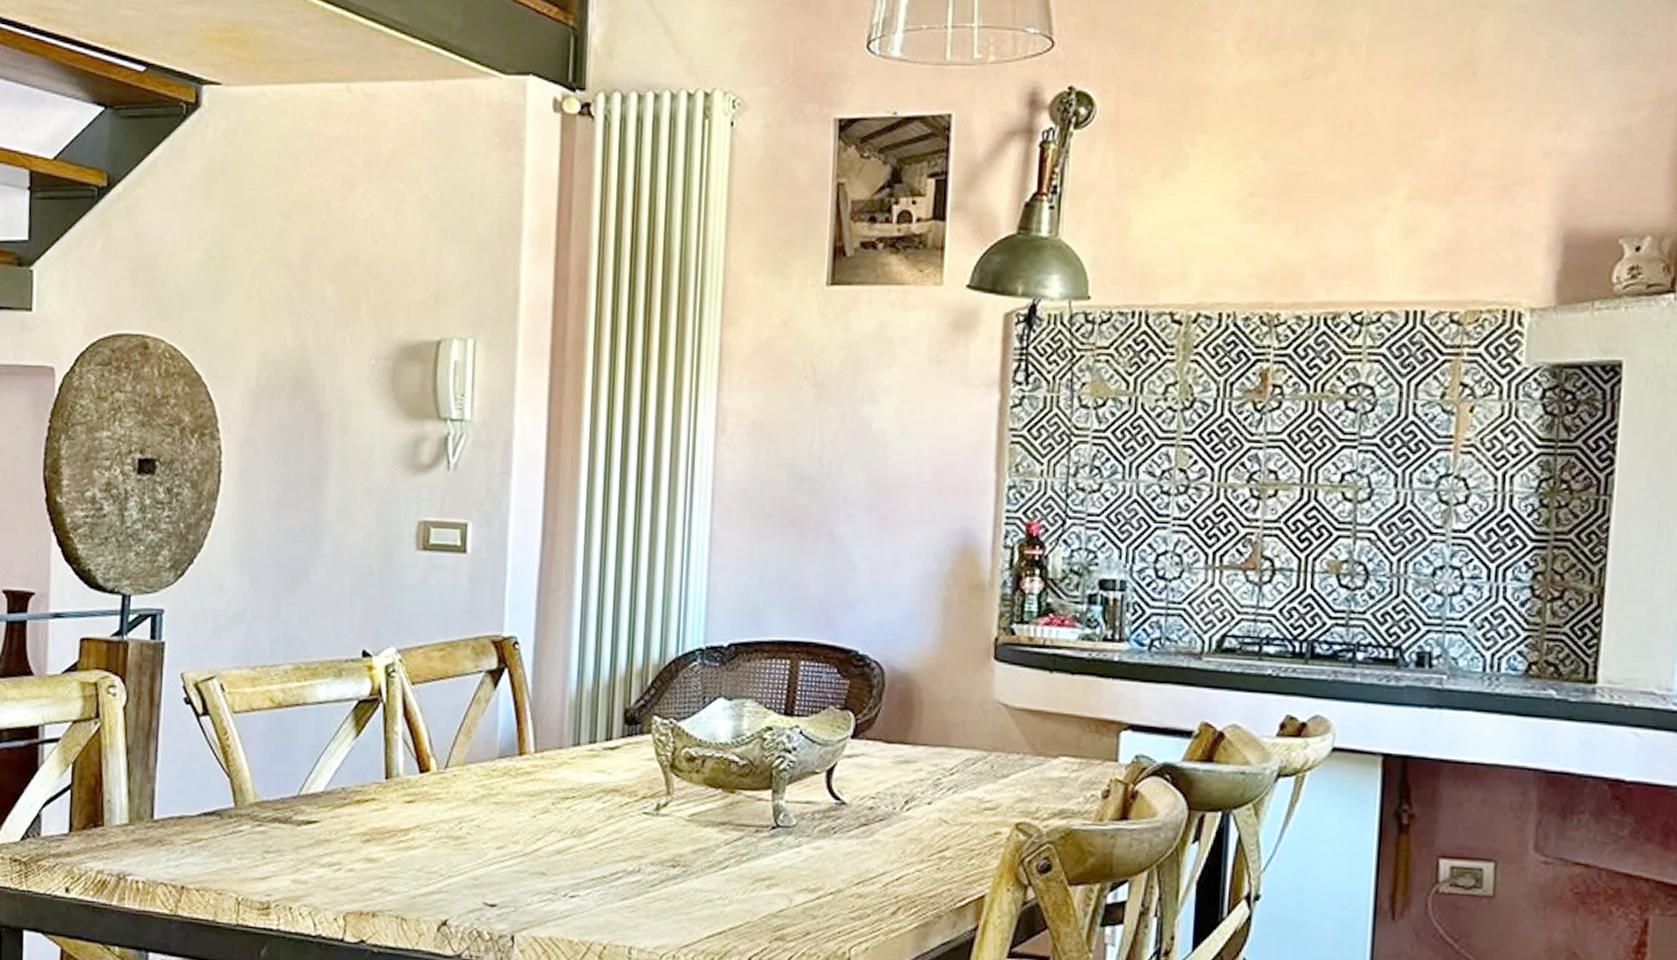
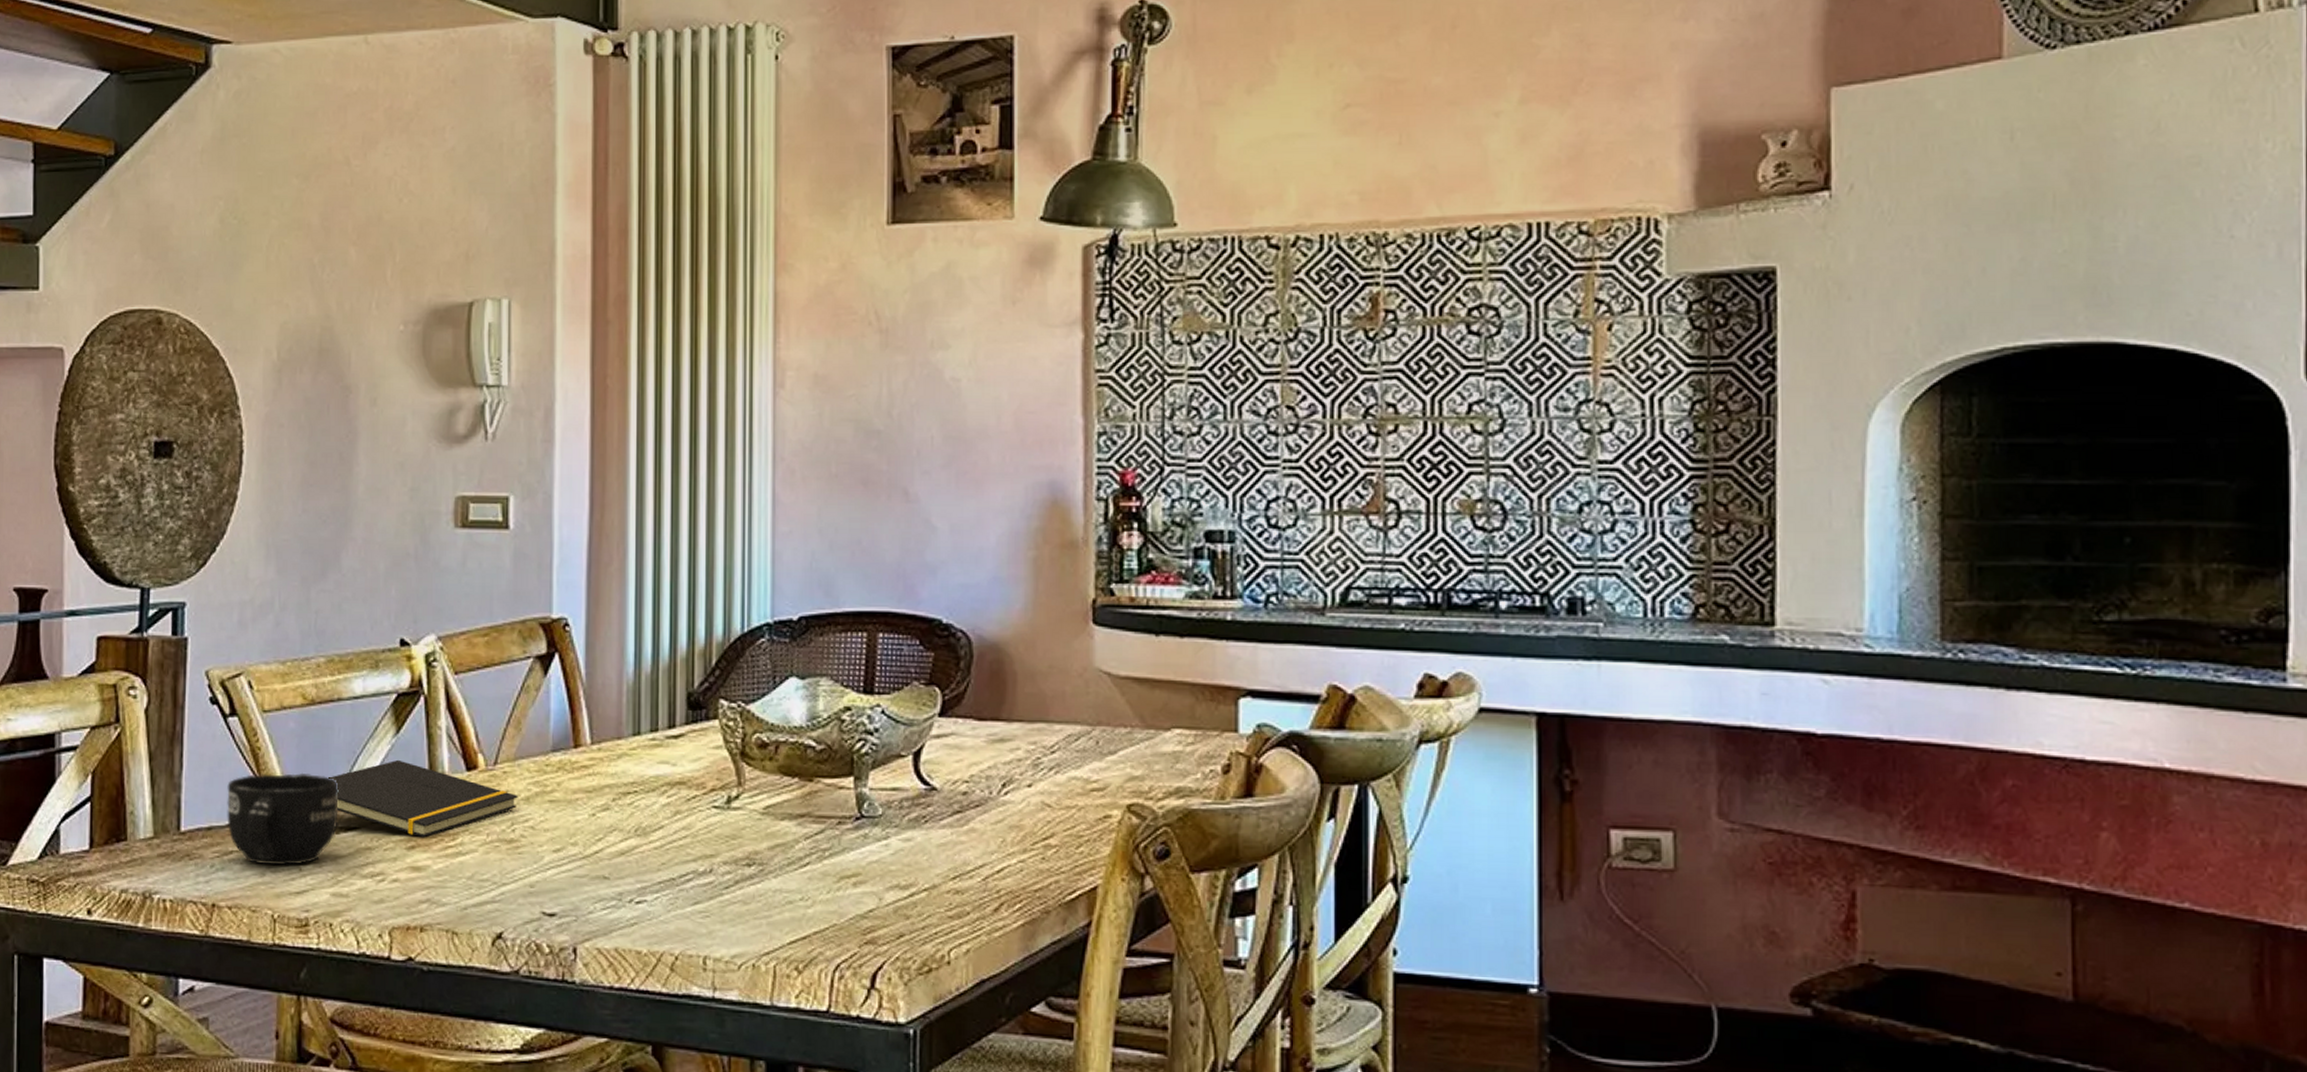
mug: none [197,769,302,854] -> present [227,772,339,866]
notepad: none [292,760,466,833] -> present [329,759,518,838]

